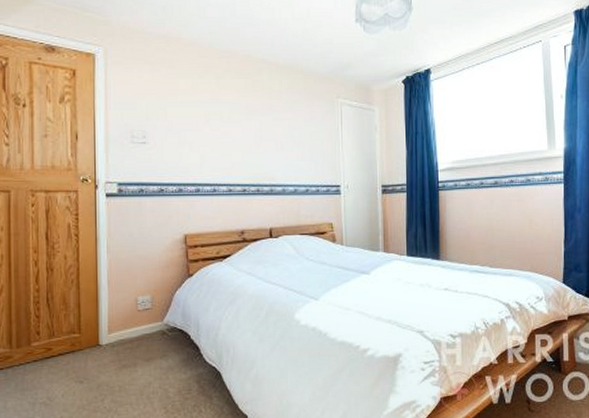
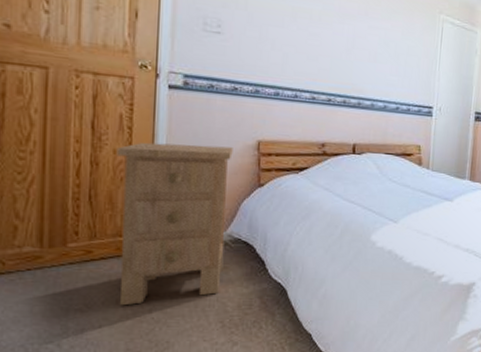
nightstand: none [67,243,164,397] -> present [116,142,233,306]

